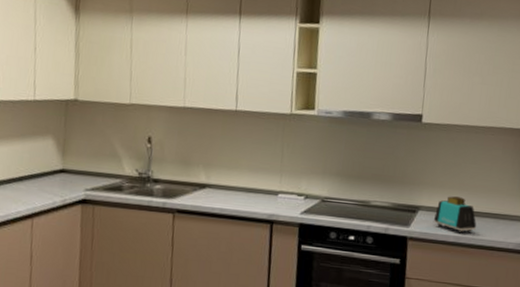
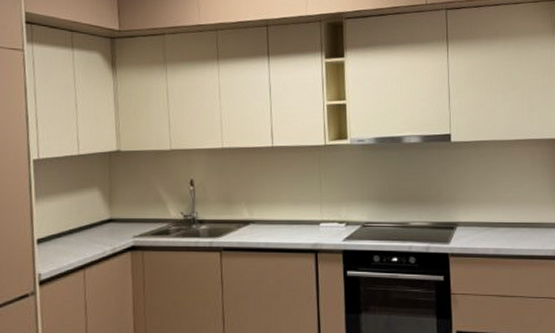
toaster: present [434,196,477,234] -> none [473,210,515,246]

